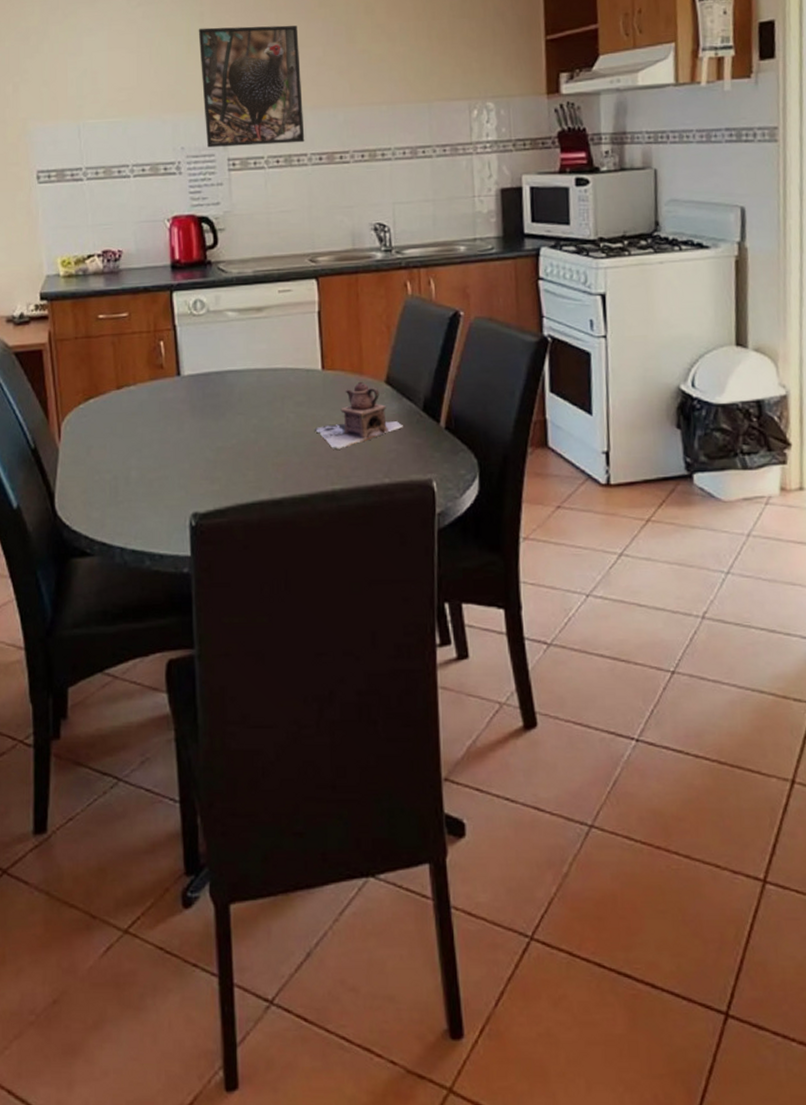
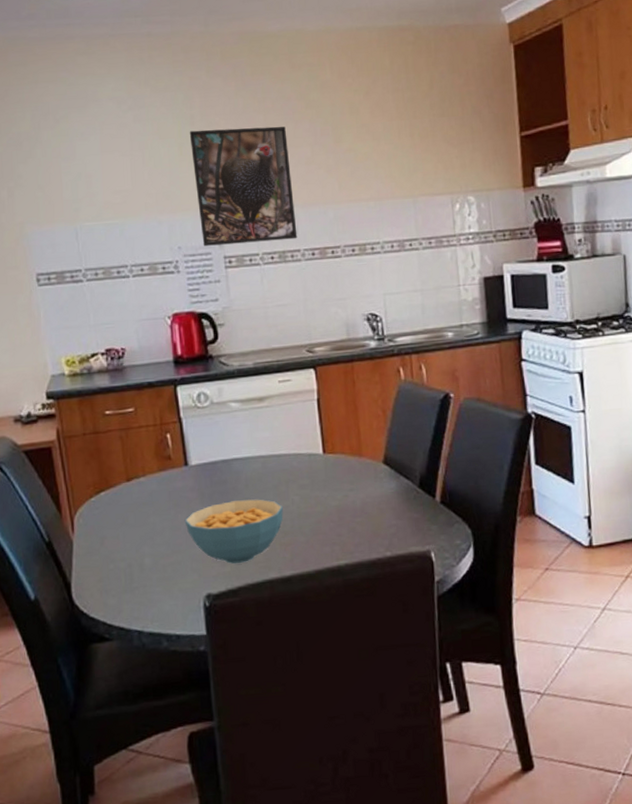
cereal bowl: none [174,414,277,482] -> present [184,499,283,564]
teapot: present [314,381,403,451] -> none [318,463,401,529]

